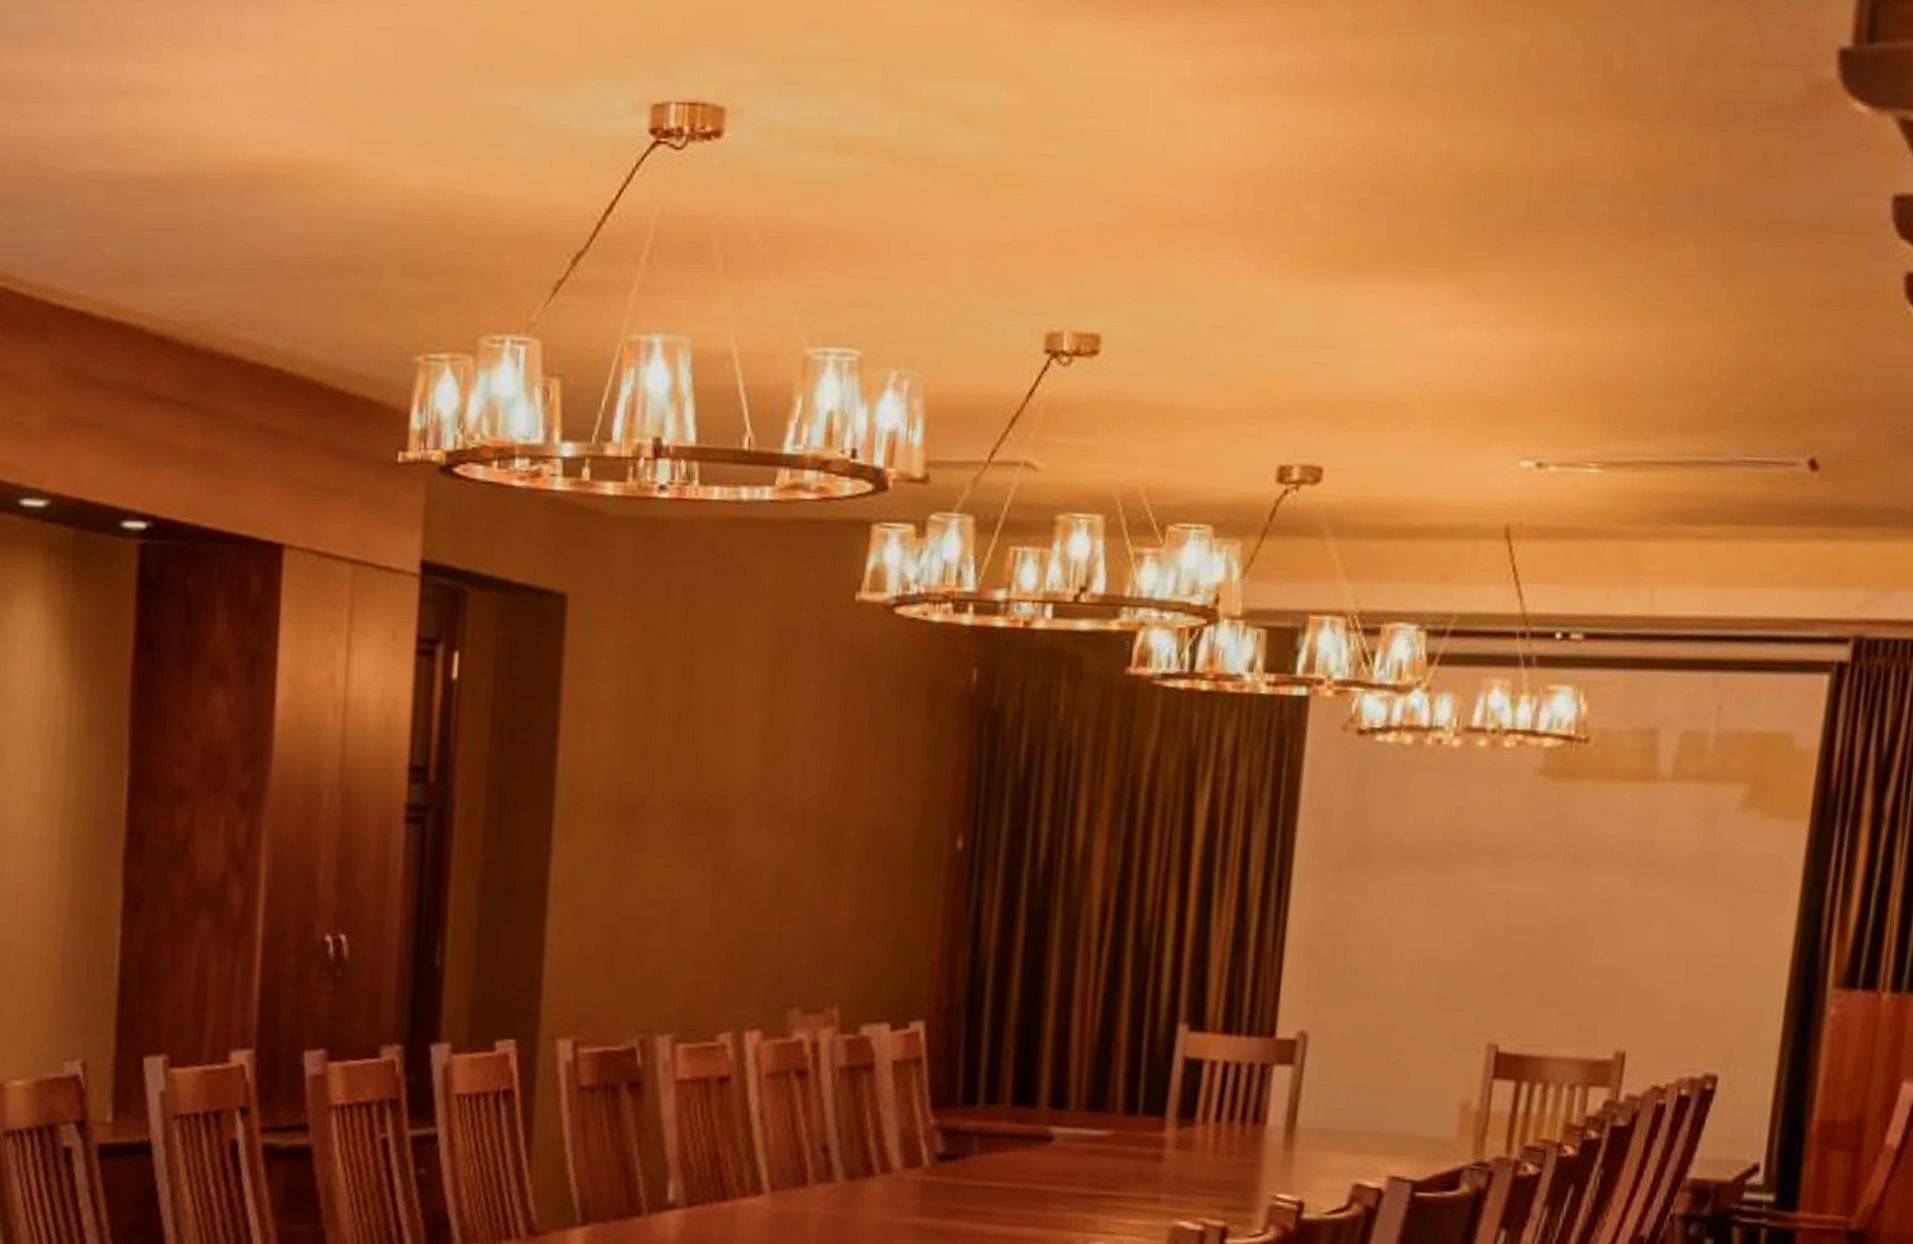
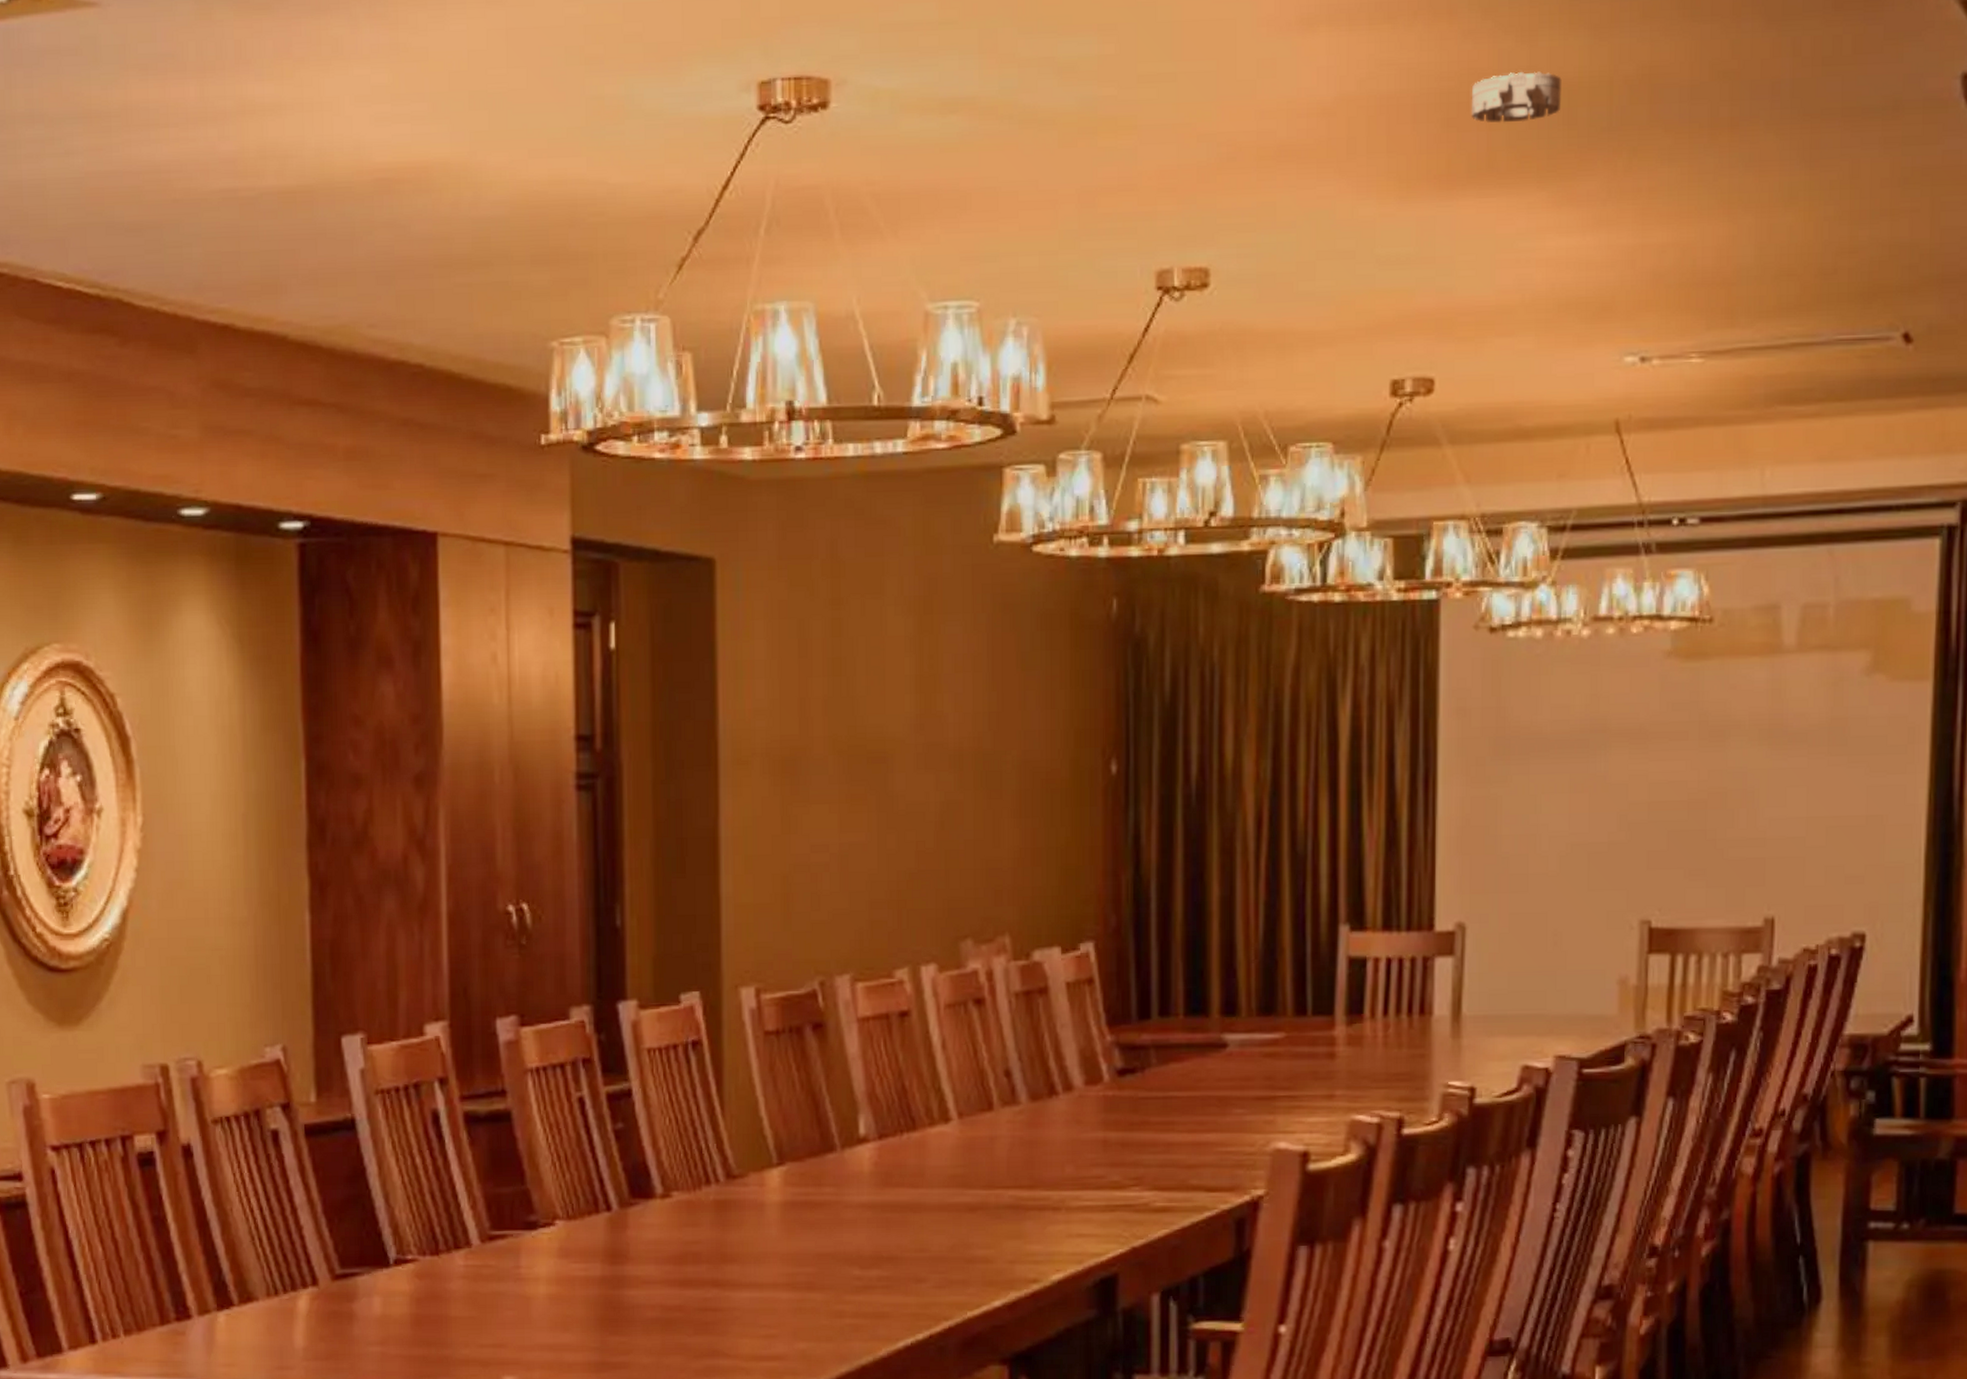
smoke detector: none [1383,157,1480,210] -> present [1471,71,1562,123]

